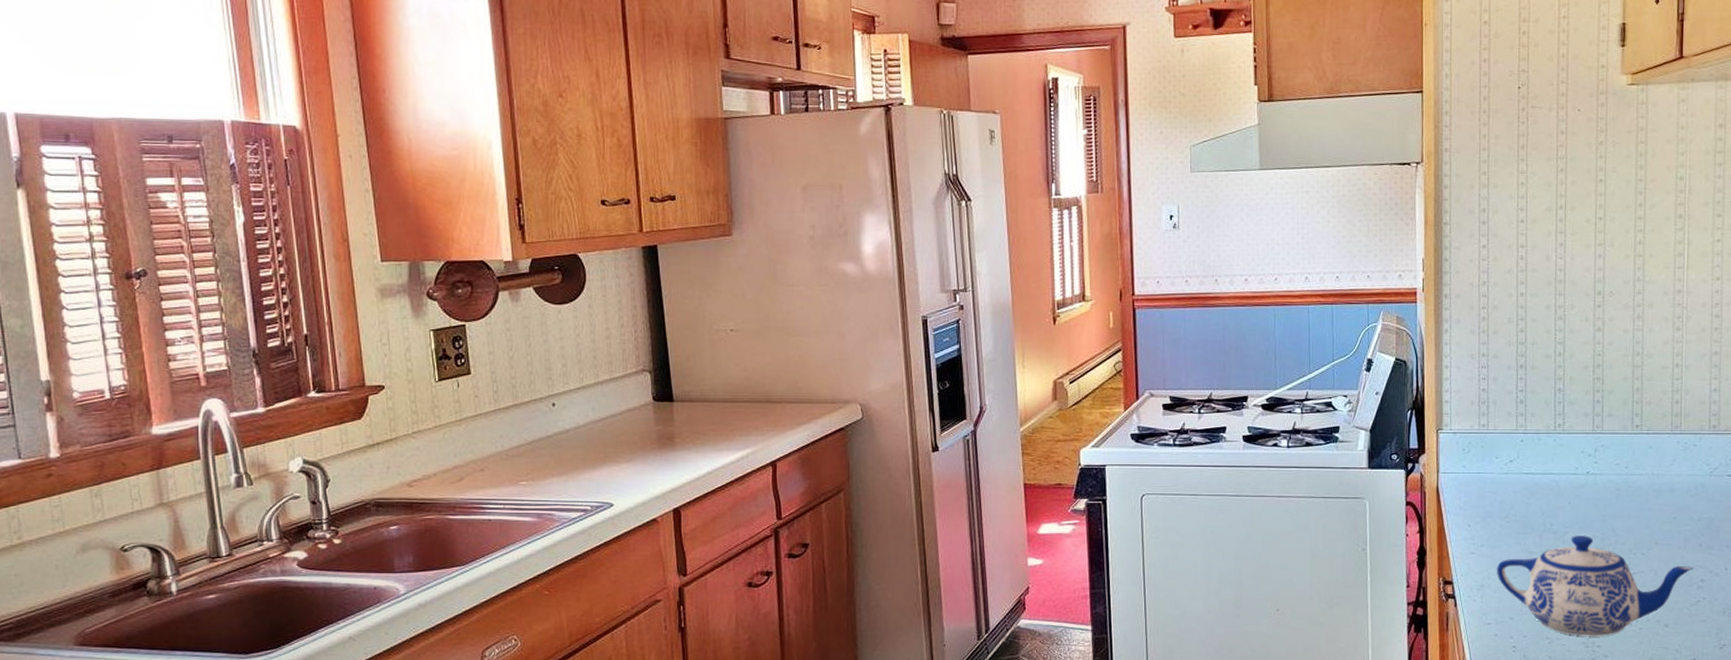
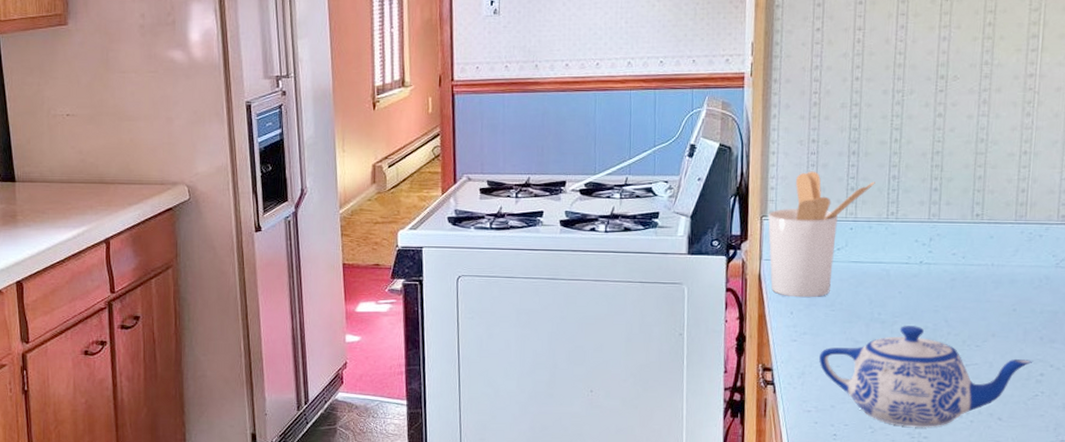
utensil holder: none [1444,384,1542,510] -> present [768,171,875,298]

